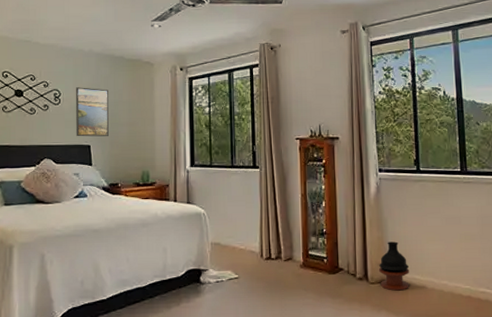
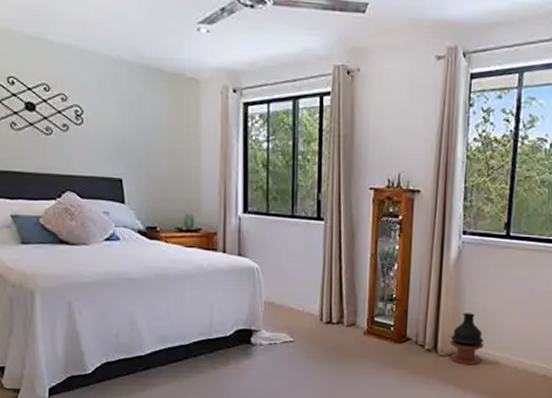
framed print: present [76,87,109,137] -> none [102,104,144,169]

